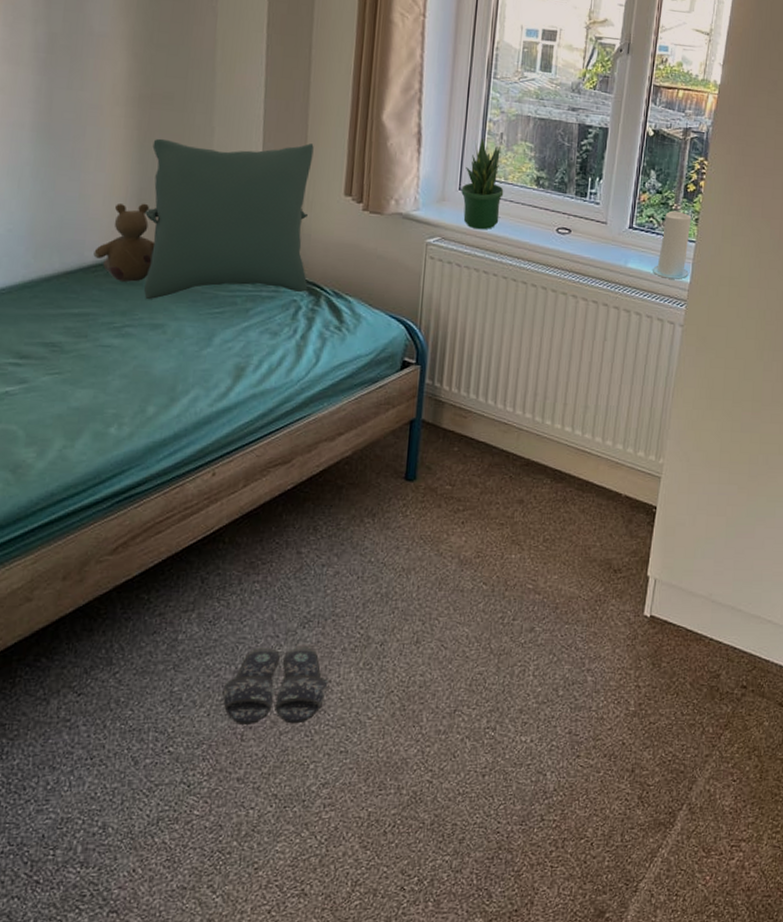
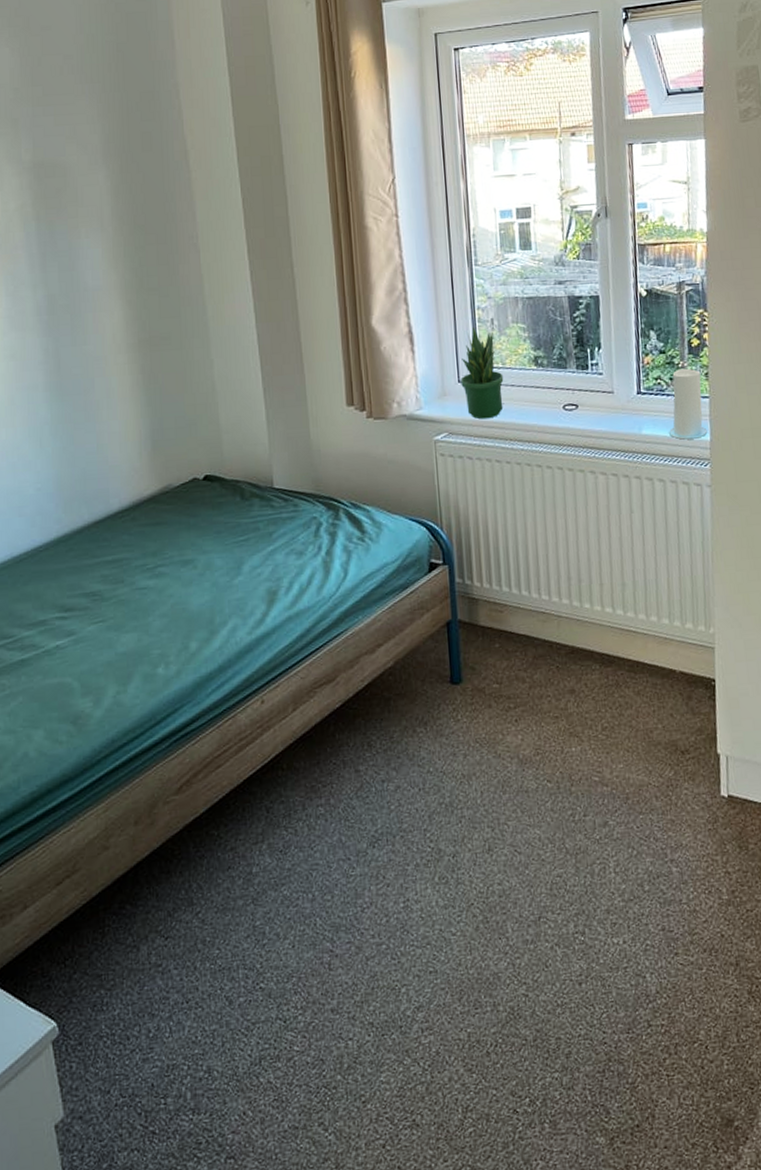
stuffed bear: present [93,203,156,282] -> none [118,443,174,523]
pillow: present [144,138,314,299] -> none [158,360,326,537]
slippers: present [223,647,329,724] -> none [305,866,407,953]

